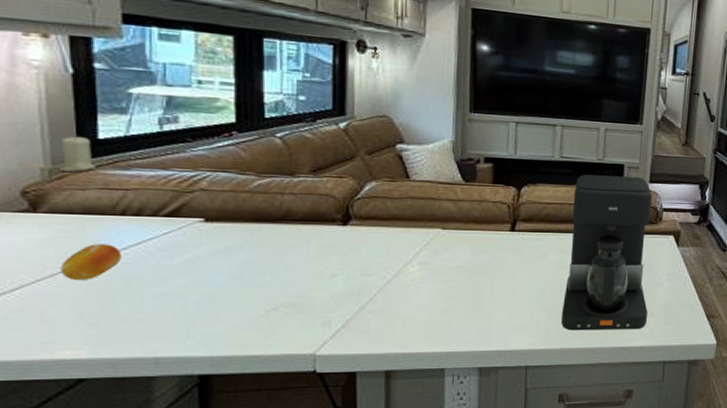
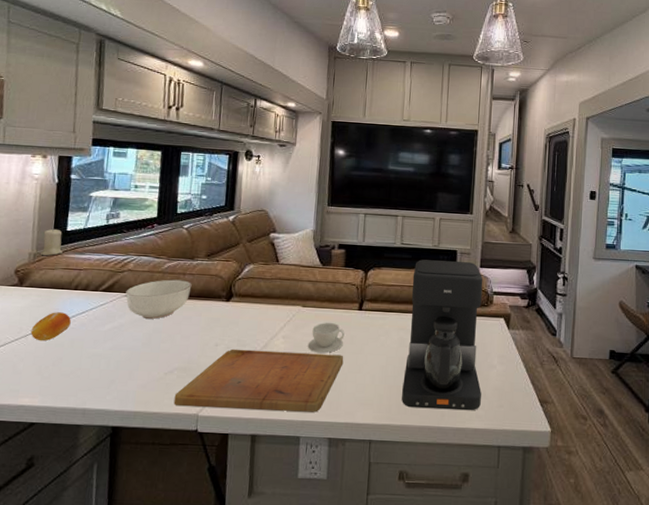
bowl: none [200,200,294,248] -> present [125,279,192,319]
cutting board: none [281,279,495,346] -> present [174,348,344,412]
teacup: none [450,246,495,280] -> present [307,323,345,354]

